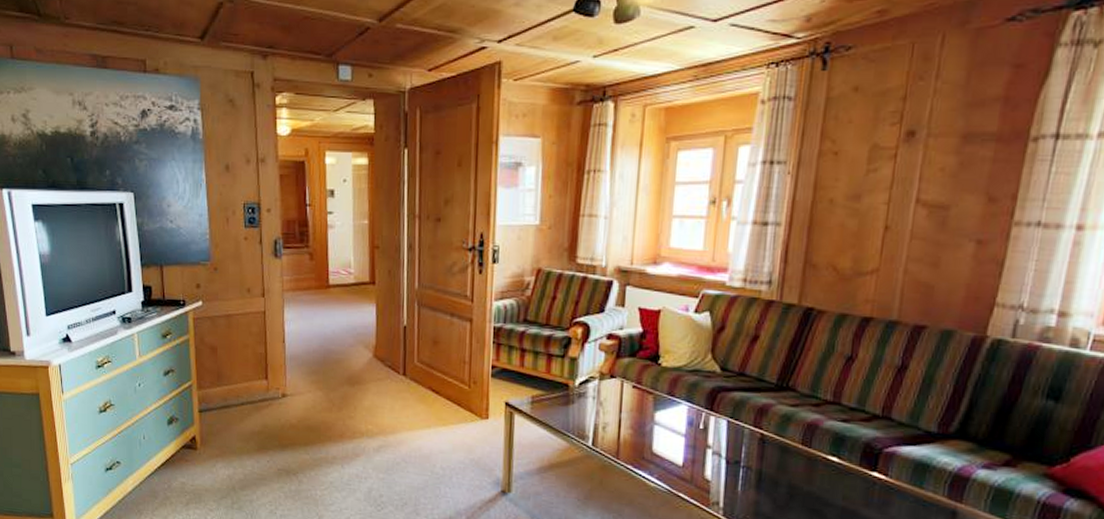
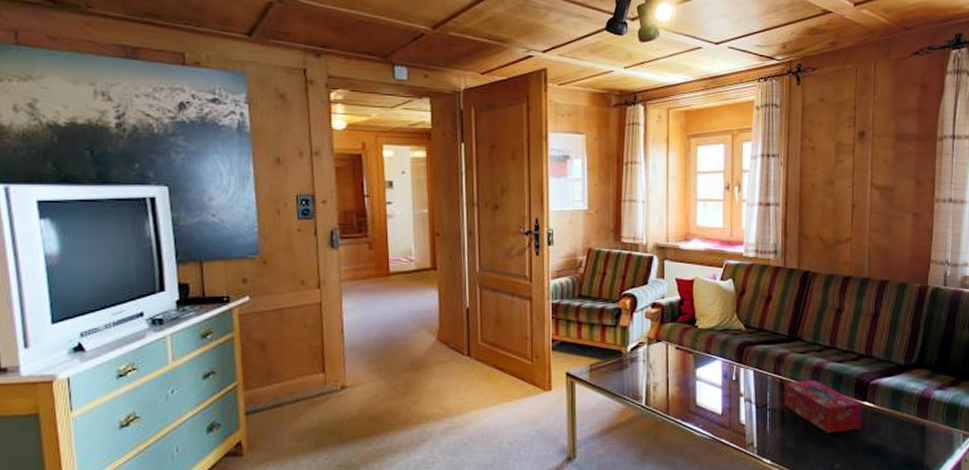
tissue box: none [762,438,868,504] -> present [783,380,862,433]

